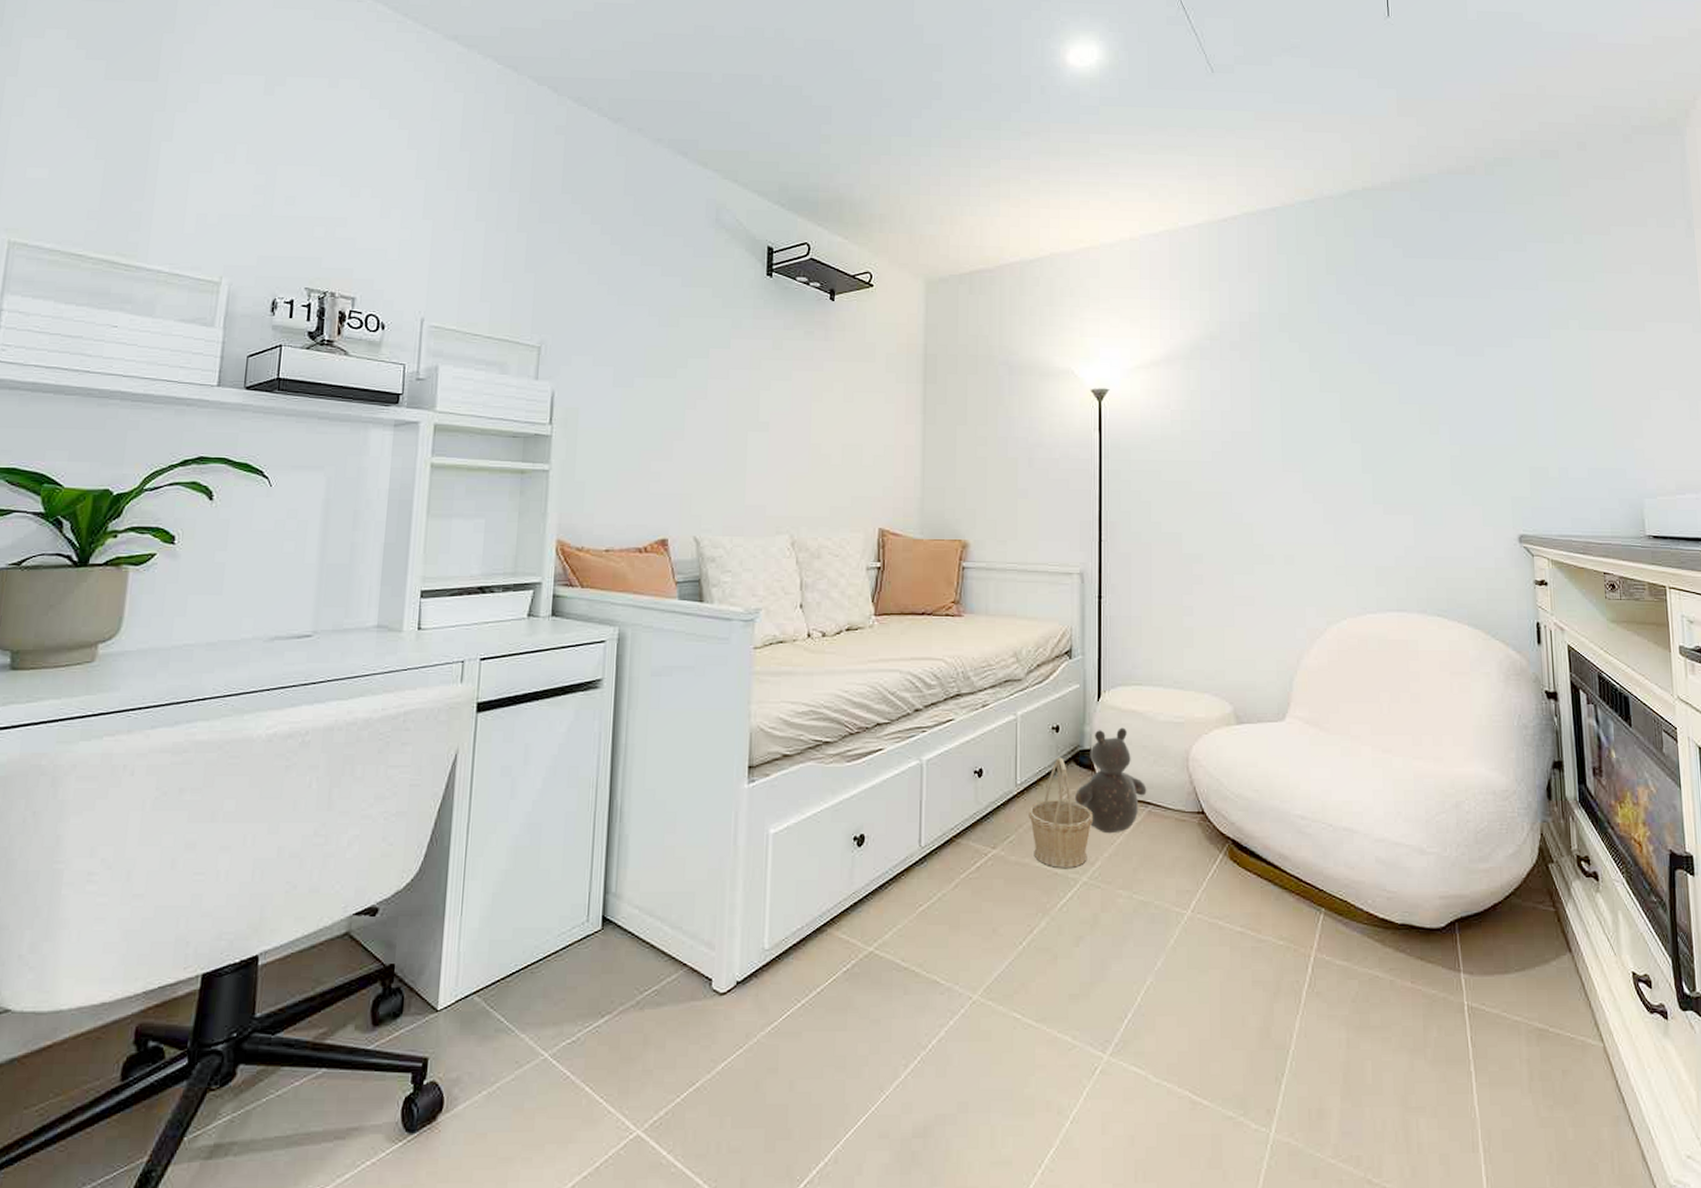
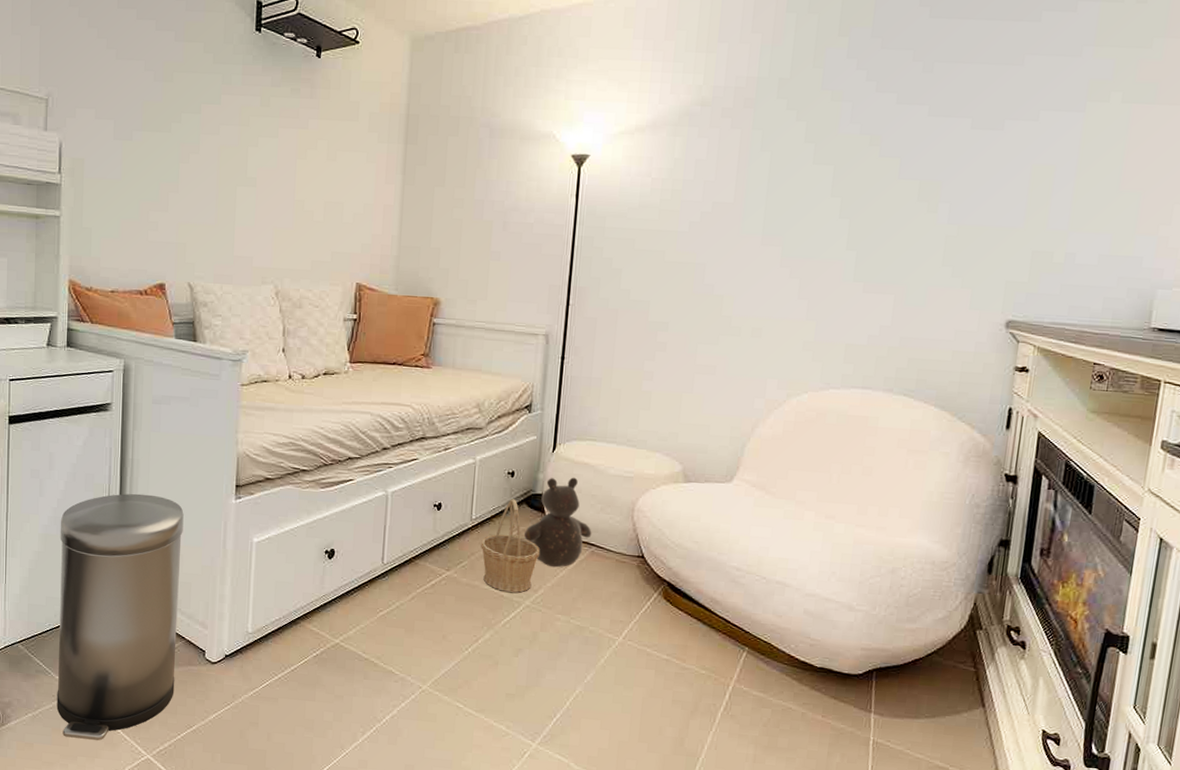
pedal bin: none [520,786,687,1118] -> present [56,493,184,741]

